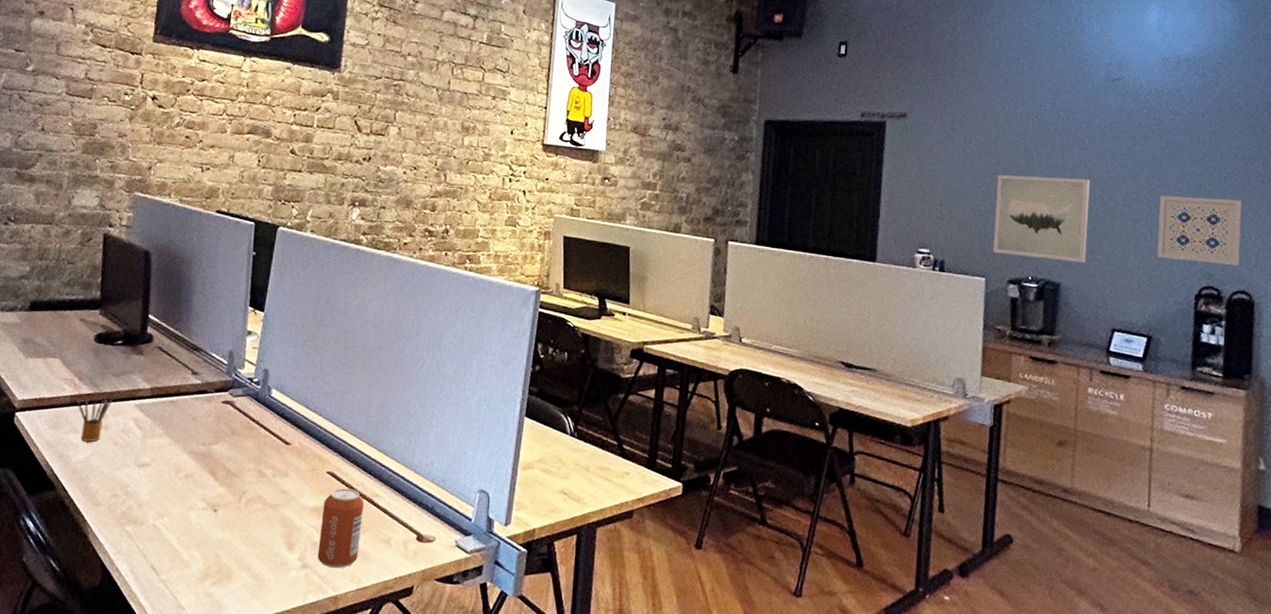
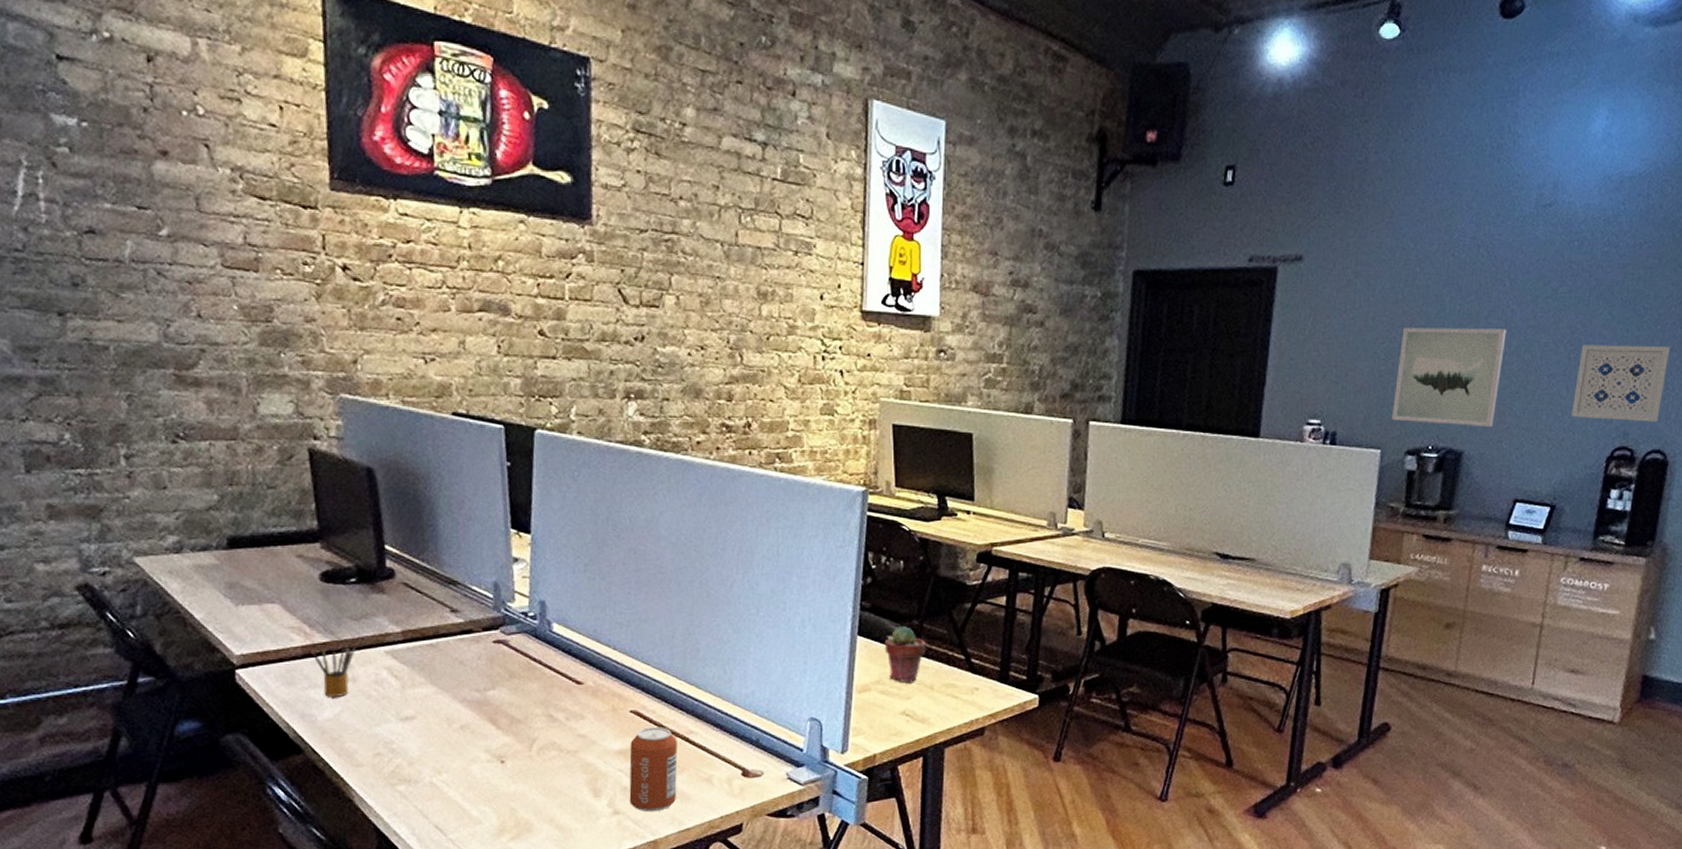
potted succulent: none [547,411,584,464] -> present [884,626,926,683]

